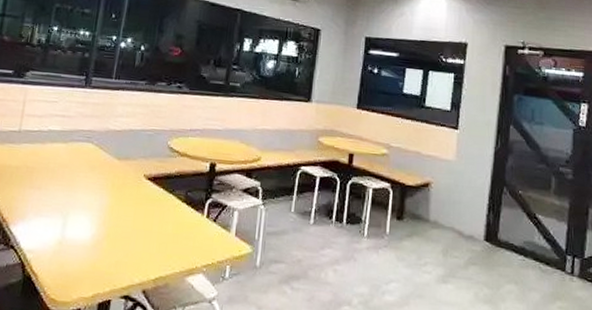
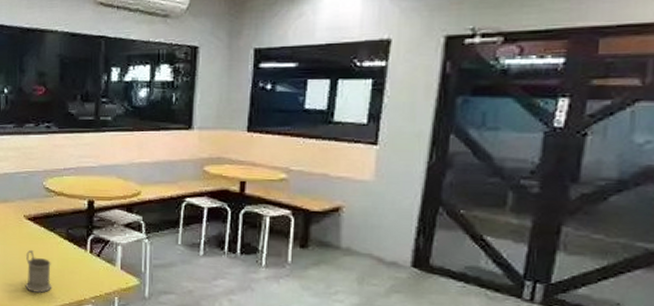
mug: none [135,211,166,260] -> present [25,249,52,293]

